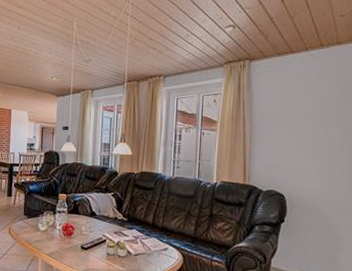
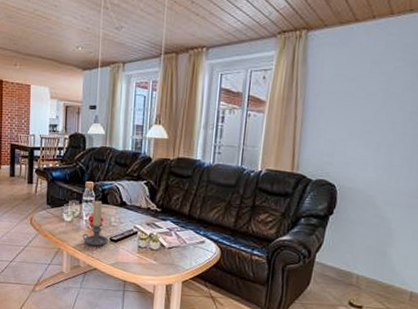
candle holder: none [56,211,79,254] -> present [82,200,108,246]

